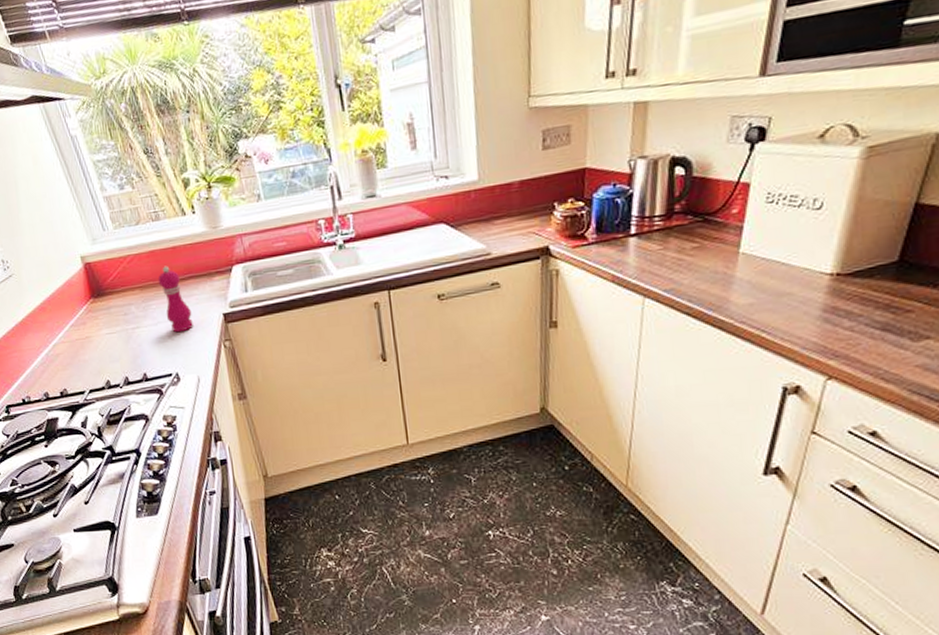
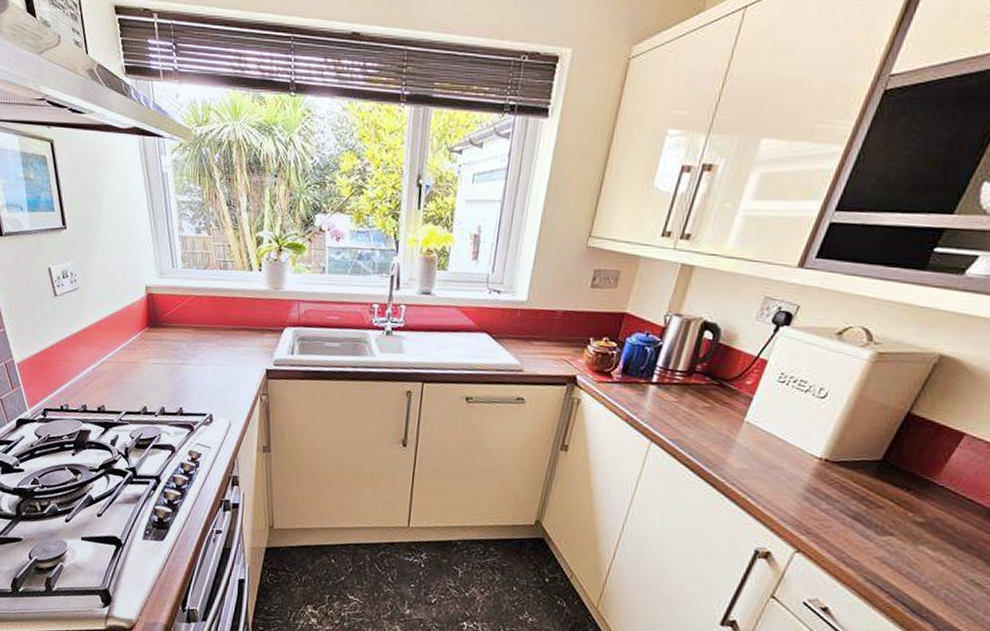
pepper mill: present [157,266,193,333] -> none [212,313,238,378]

